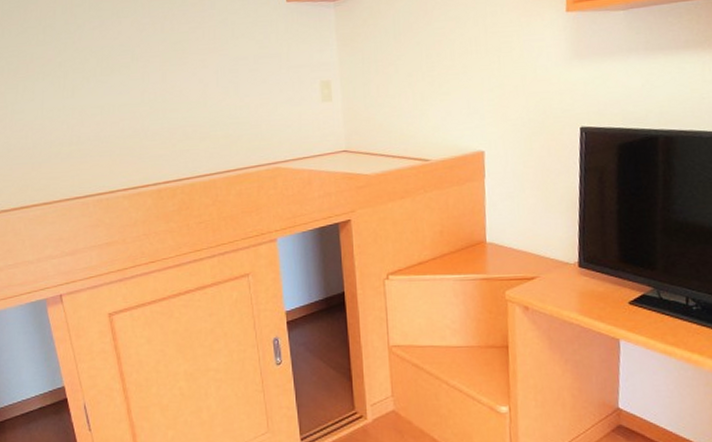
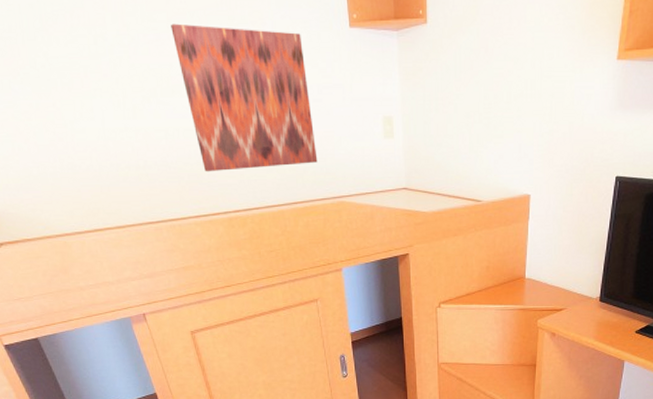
wall art: none [115,10,253,145] -> present [171,23,318,172]

